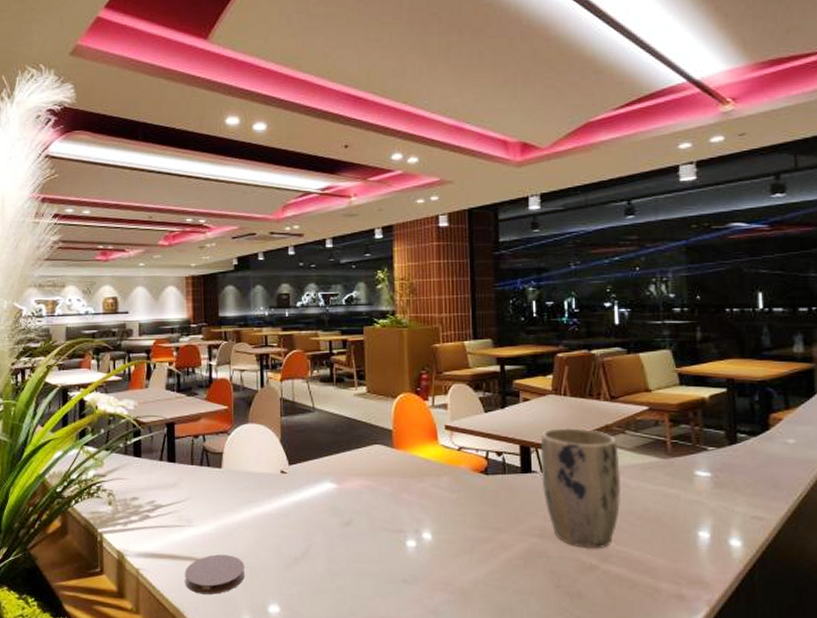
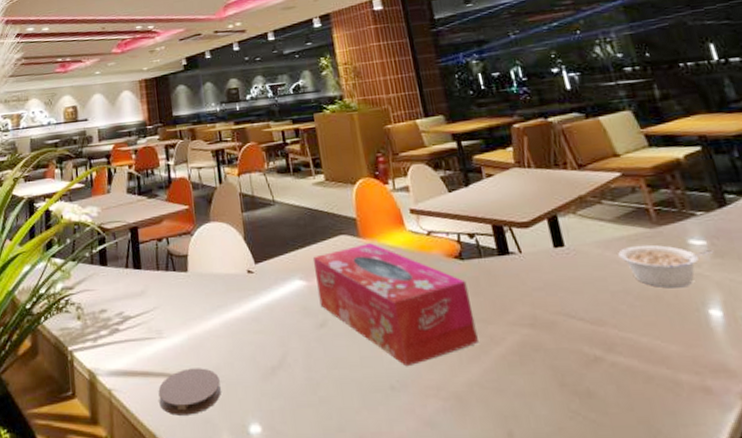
tissue box: none [345,454,489,564] -> present [312,243,478,367]
plant pot: present [540,428,622,549] -> none [512,201,615,338]
legume: none [630,473,715,512] -> present [618,244,714,288]

